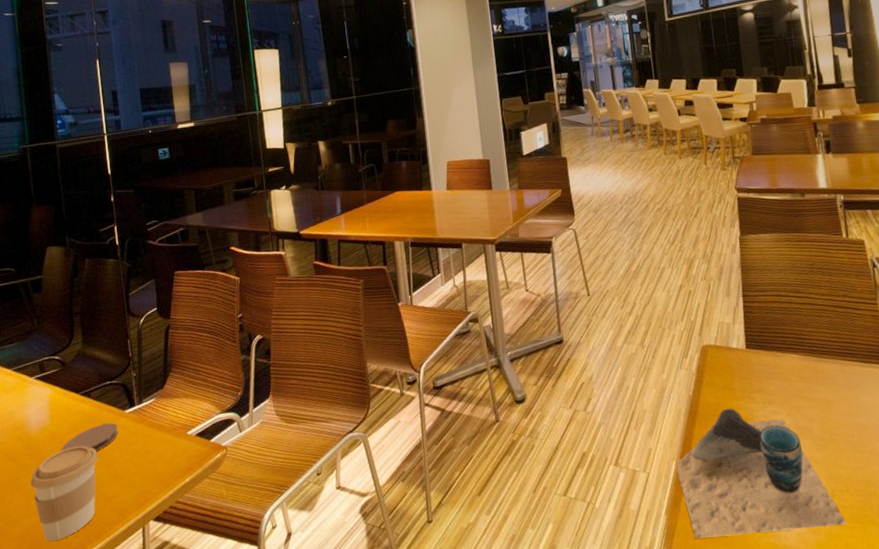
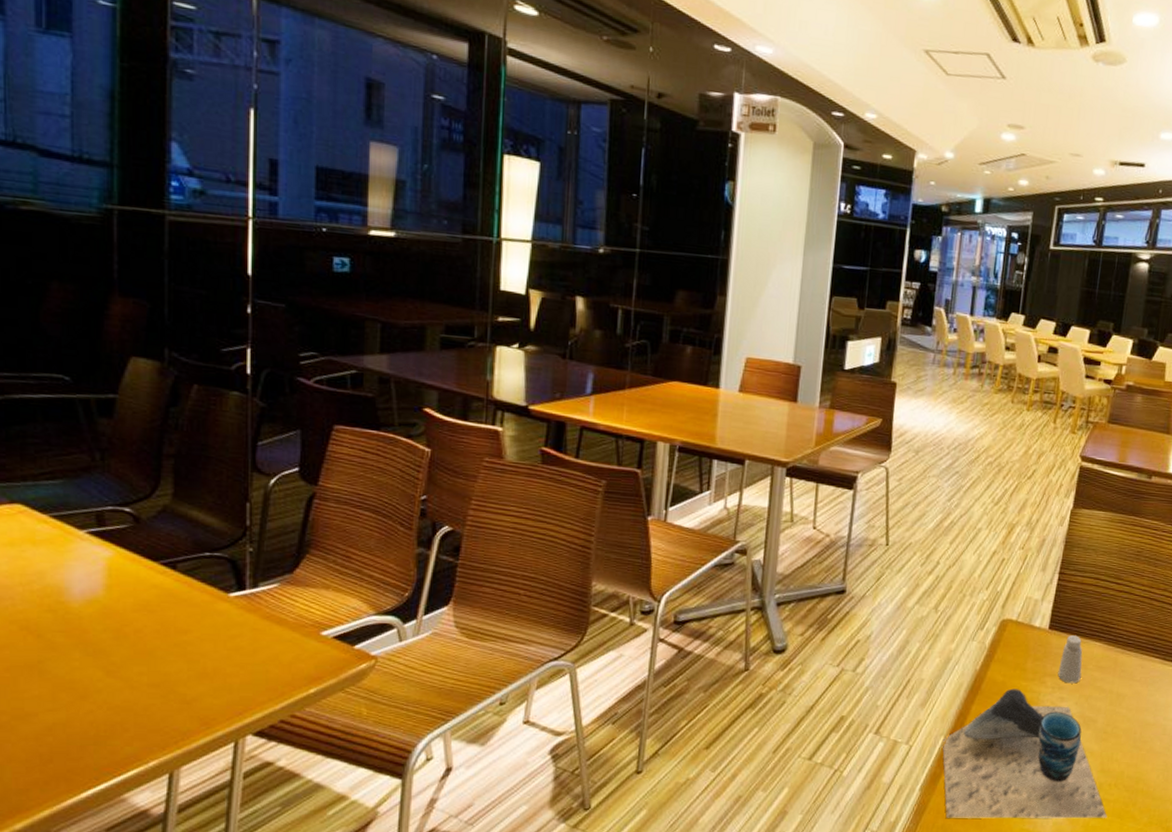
coffee cup: present [30,445,98,541] -> none [62,629,177,746]
coaster: present [61,423,118,452] -> none [118,606,214,640]
saltshaker: none [763,351,787,397] -> present [1058,635,1083,684]

